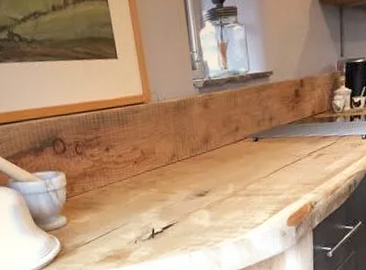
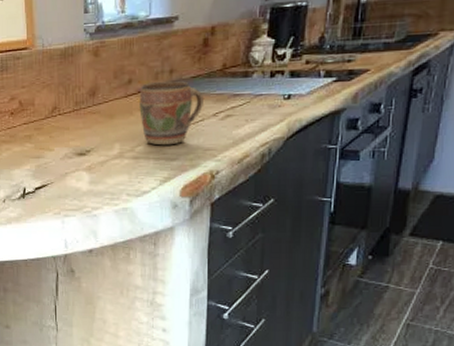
mug: none [246,127,299,183] -> present [139,81,203,146]

